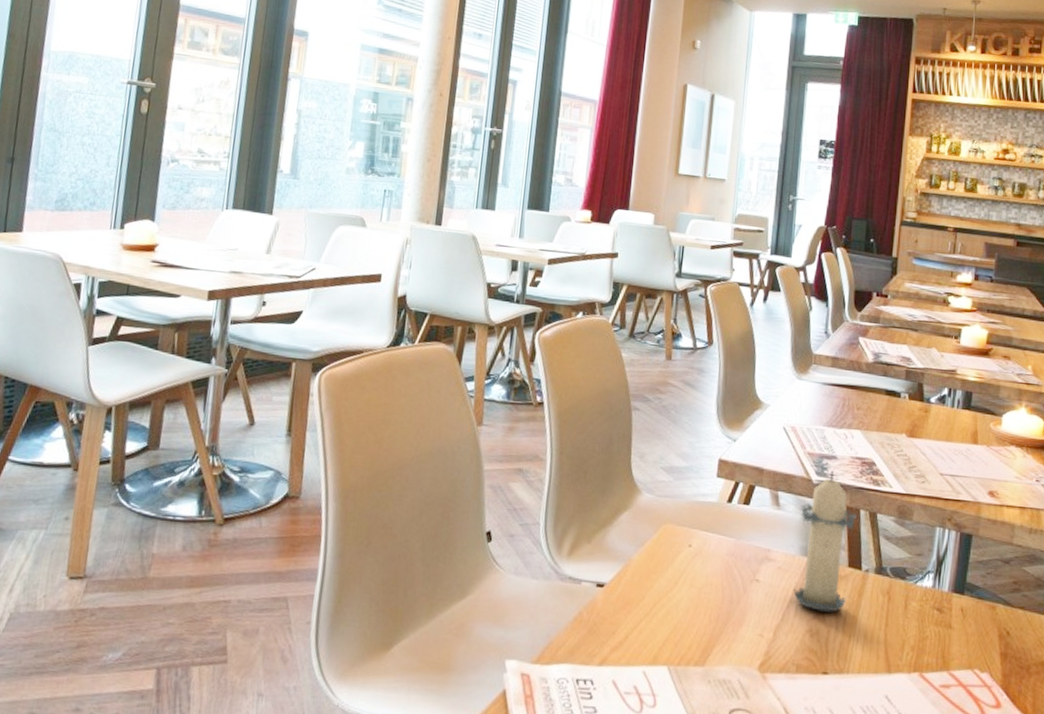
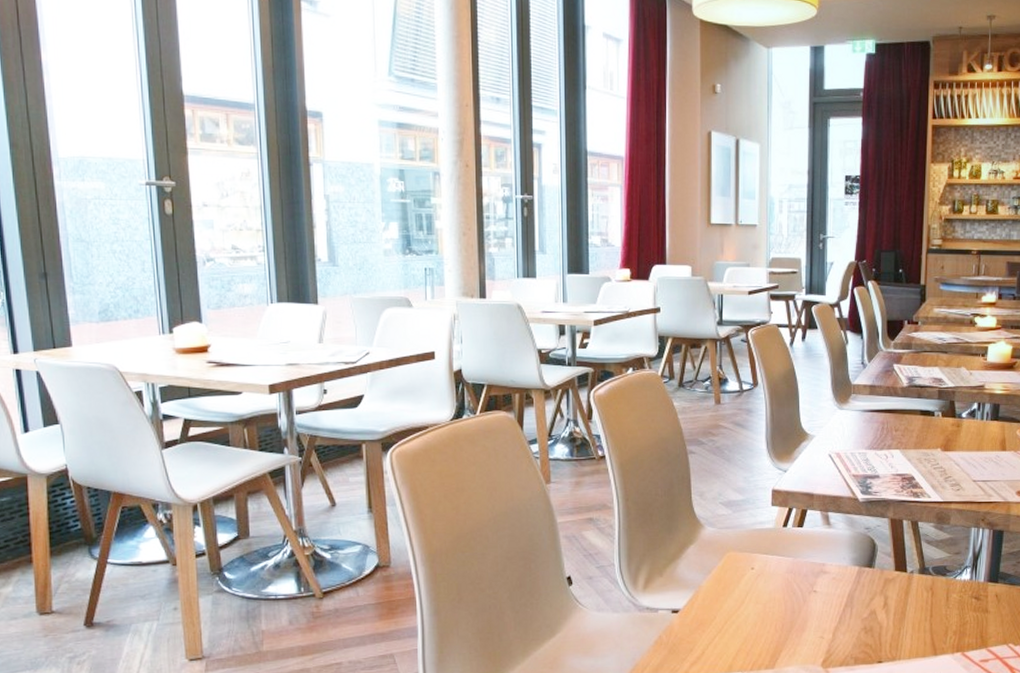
candle: present [793,470,857,612] -> none [847,488,900,611]

